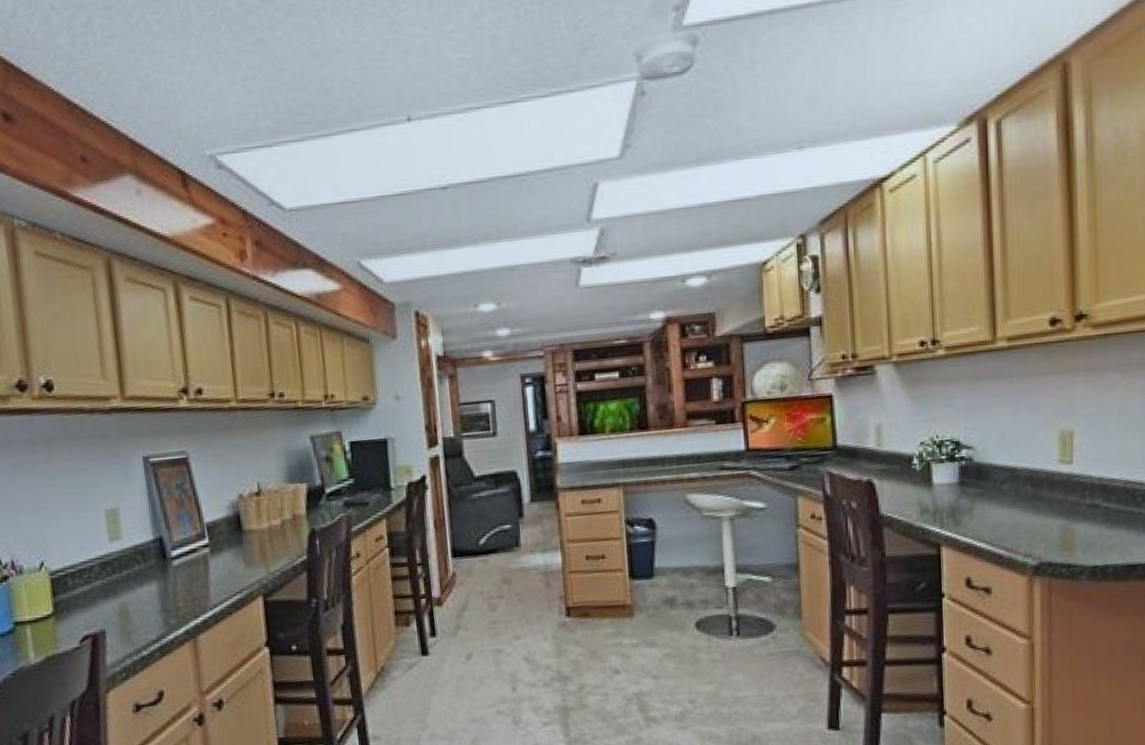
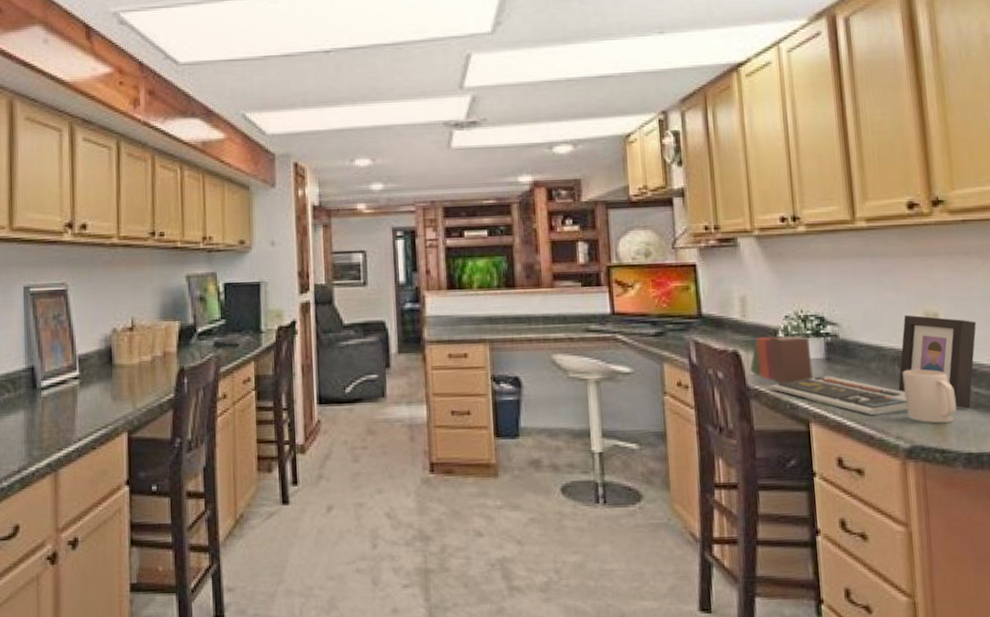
books: none [883,462,947,510] -> present [750,335,814,384]
computer keyboard: none [903,499,1037,536] -> present [771,376,908,415]
picture frame: none [1029,434,1111,524] -> present [898,315,976,409]
mug: none [1034,487,1085,540] -> present [902,369,957,424]

